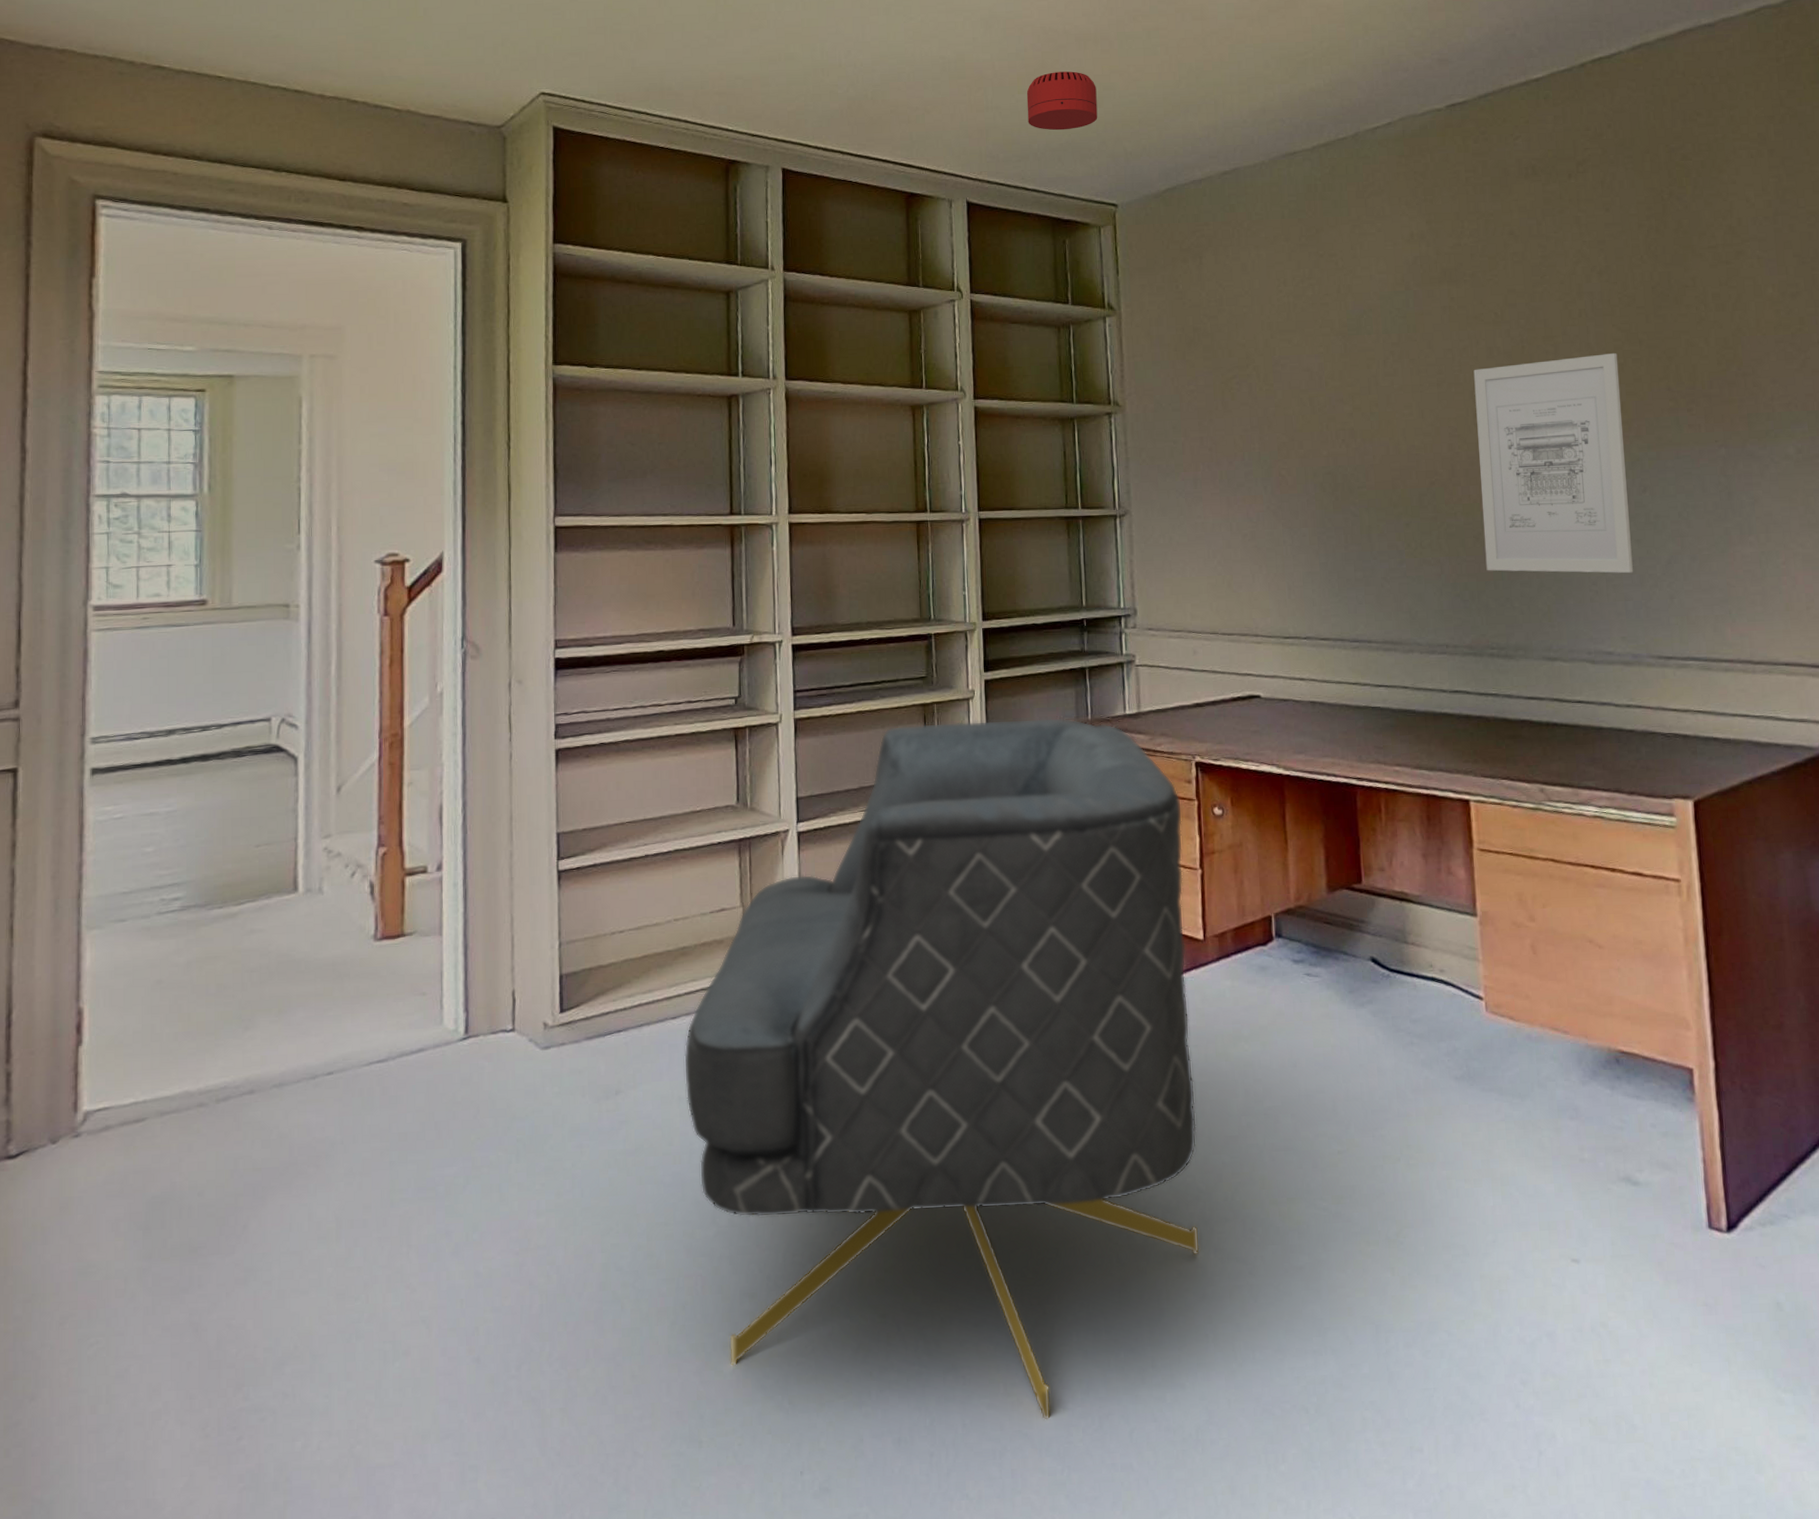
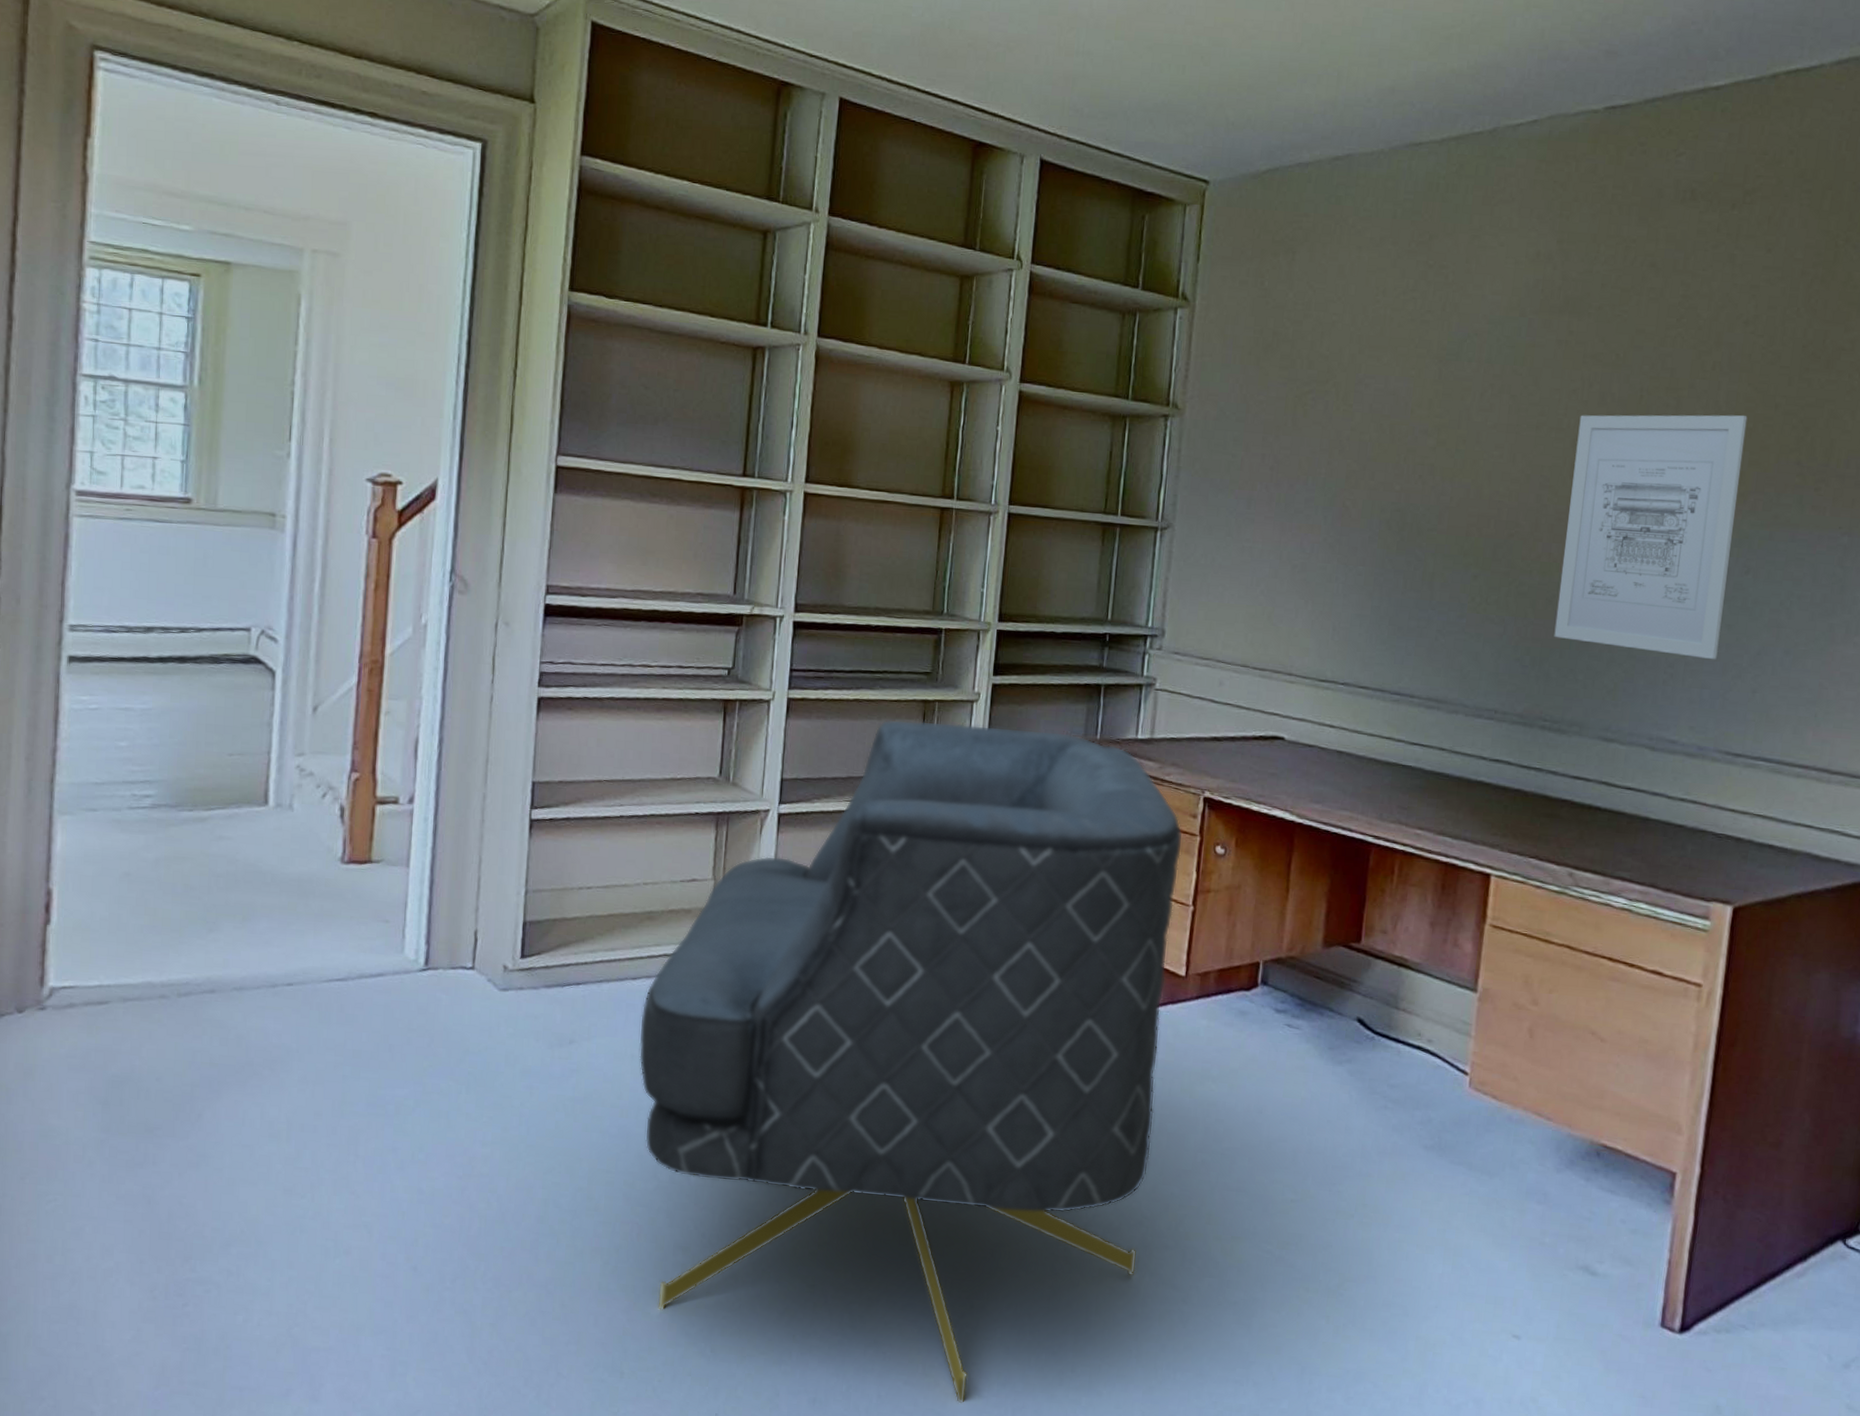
smoke detector: present [1026,71,1098,131] -> none [1121,18,1205,88]

